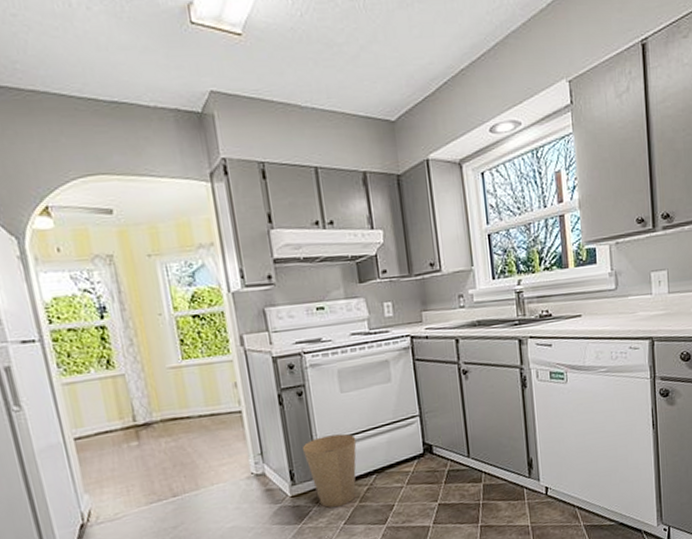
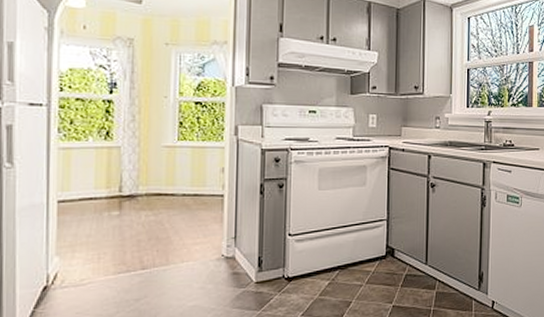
trash can: present [303,433,357,508] -> none [275,228,326,298]

